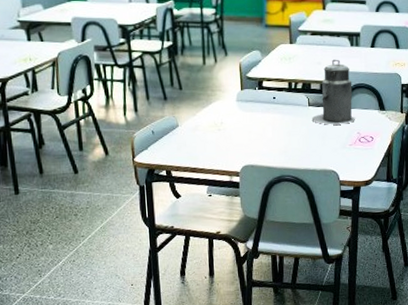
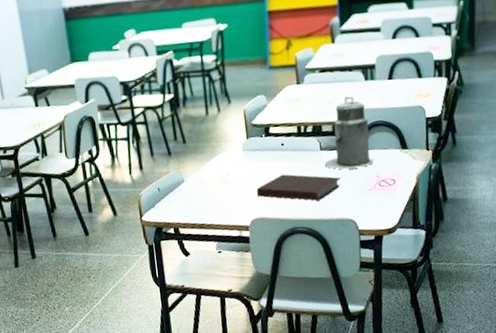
notebook: none [247,125,327,152] -> present [256,174,342,201]

